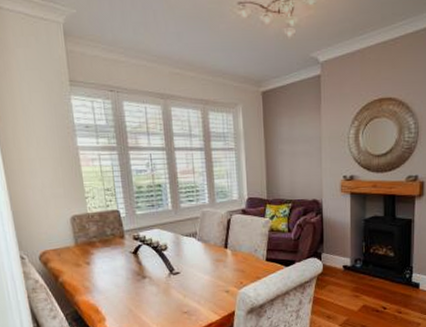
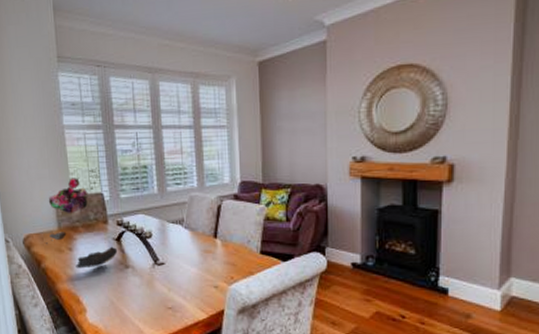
flower bouquet: none [62,196,135,281] -> present [45,178,118,269]

